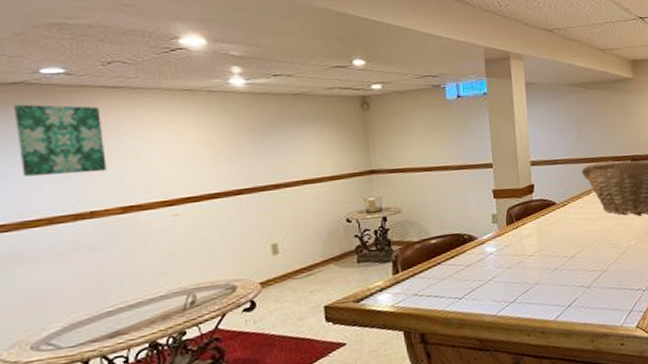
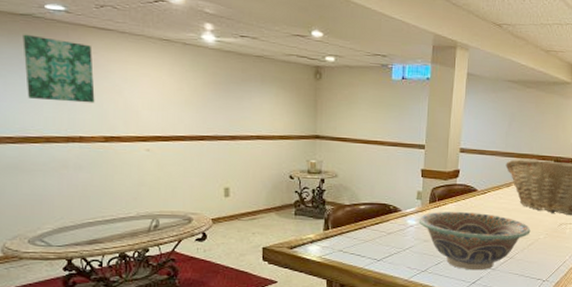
decorative bowl: none [498,227,620,293] -> present [418,211,531,271]

